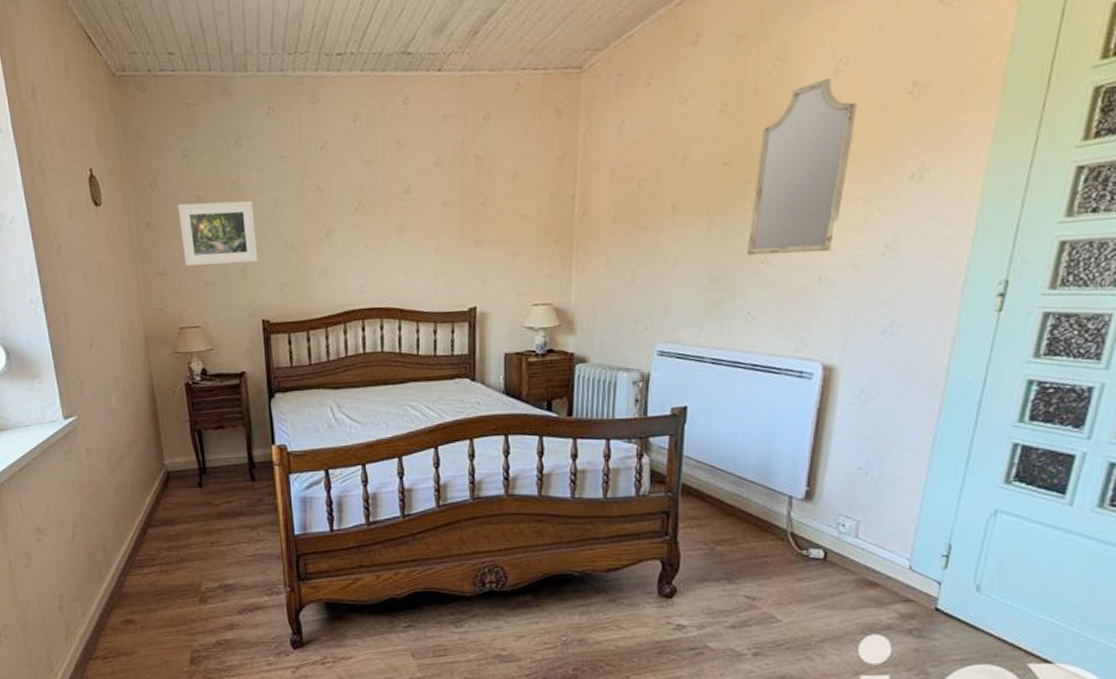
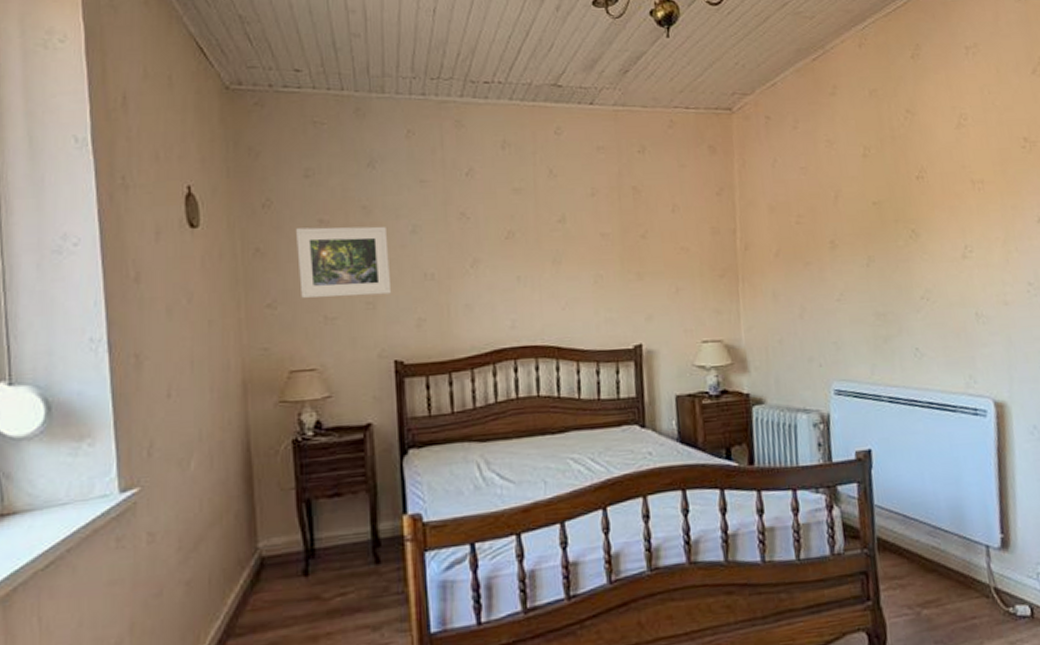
home mirror: present [747,77,857,255] -> none [903,130,985,292]

